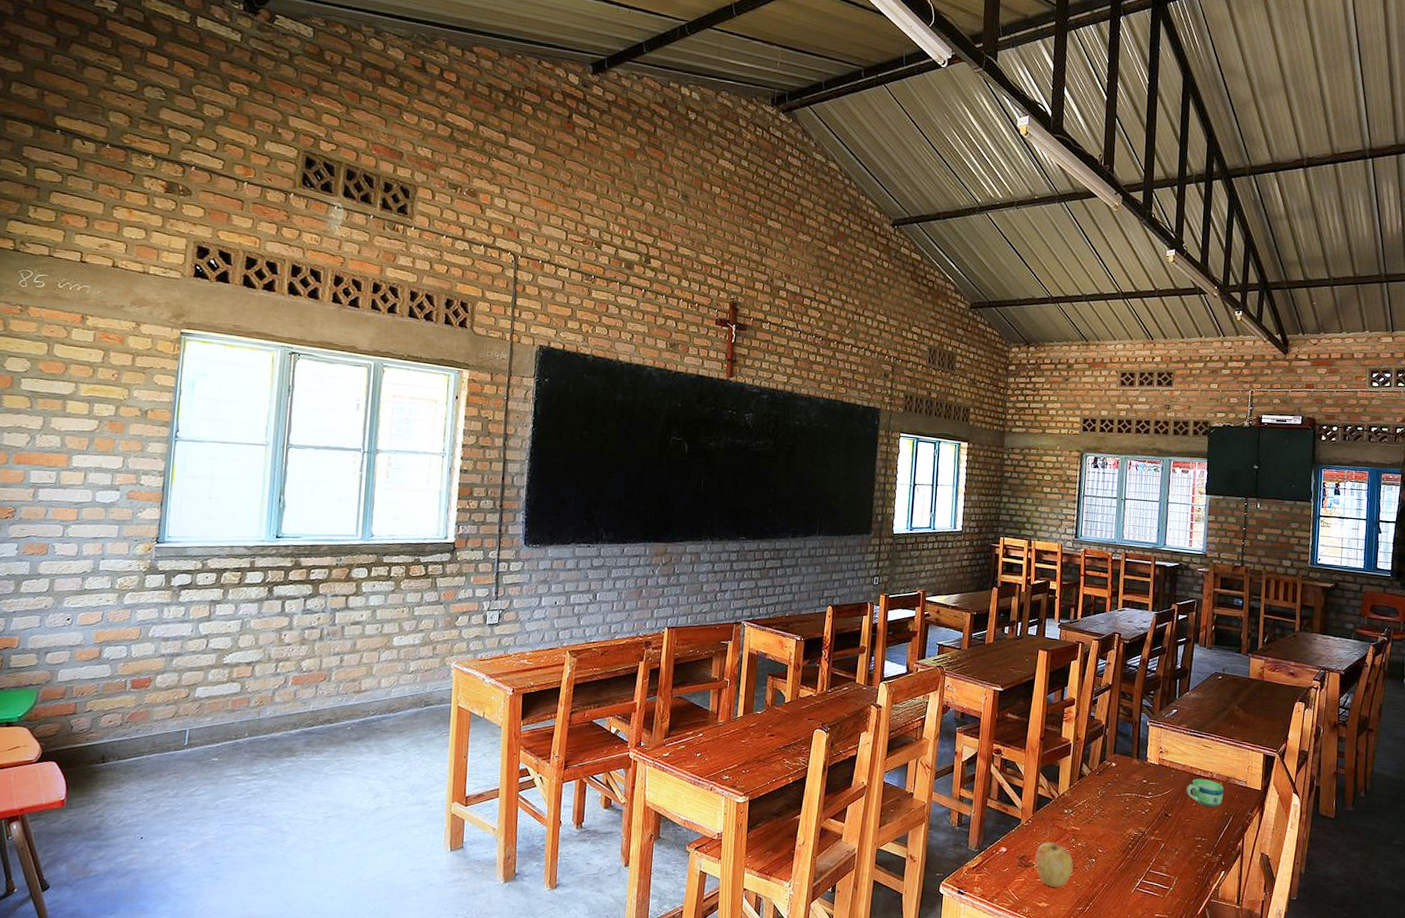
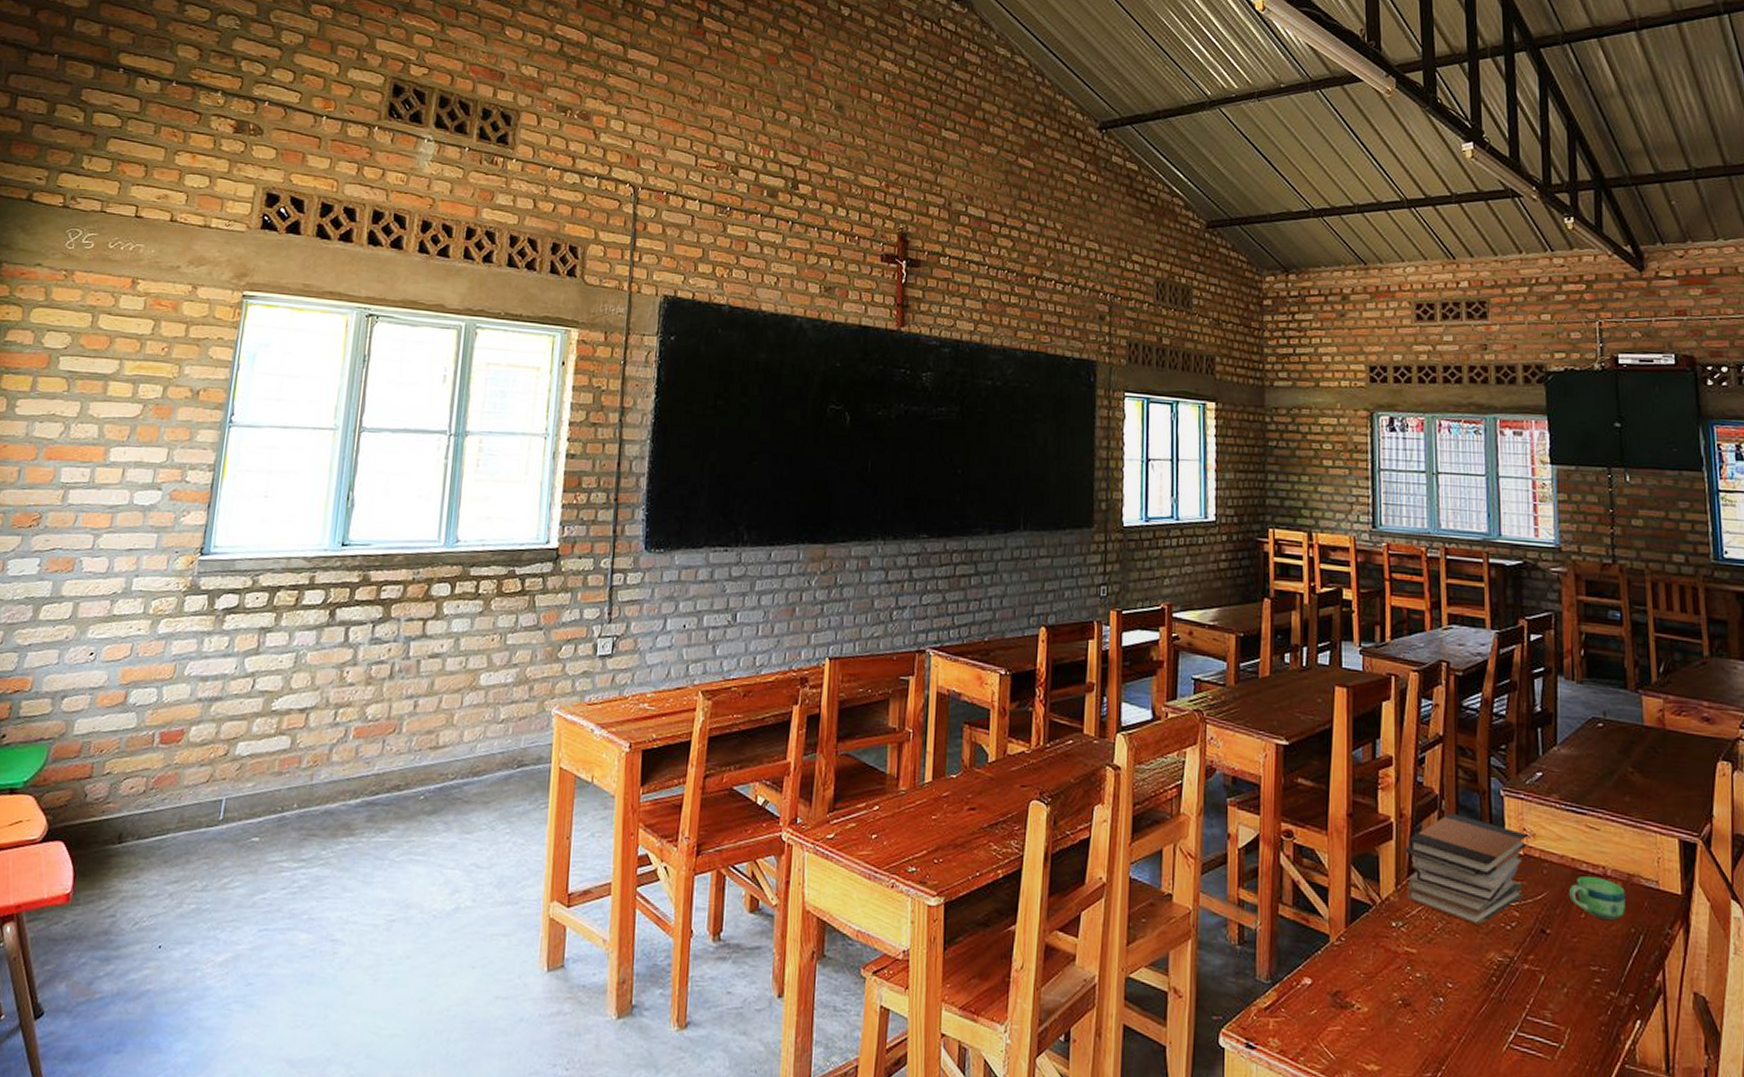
apple: present [1035,842,1074,887] -> none [1355,970,1413,1041]
book stack: none [1076,737,1162,811] -> present [1405,812,1527,925]

